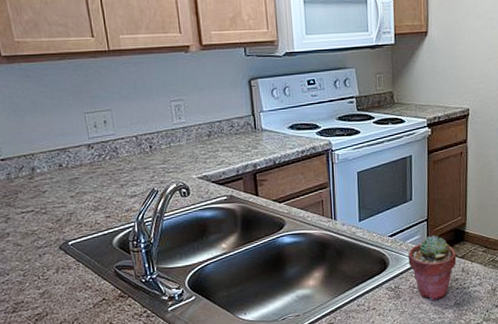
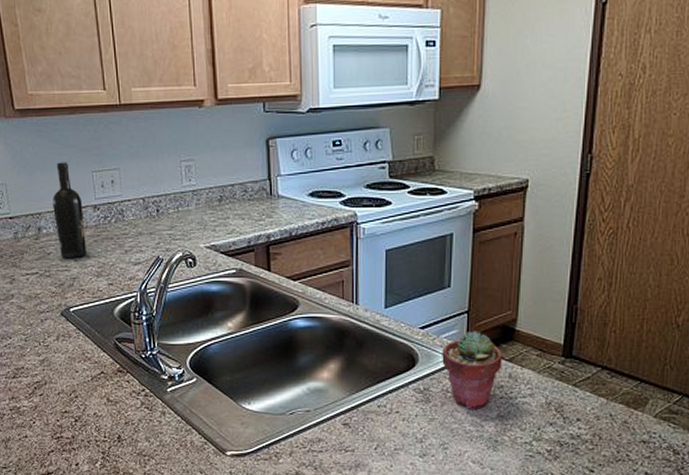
wine bottle: none [45,105,82,196] -> present [52,162,86,259]

